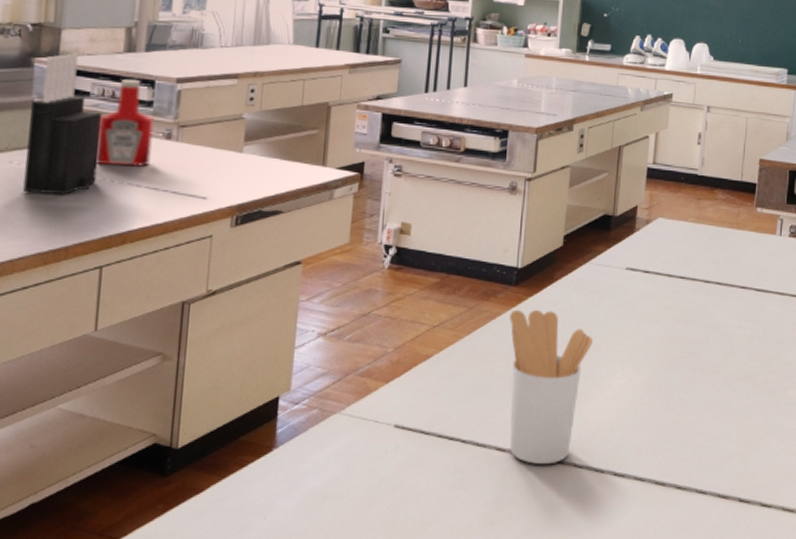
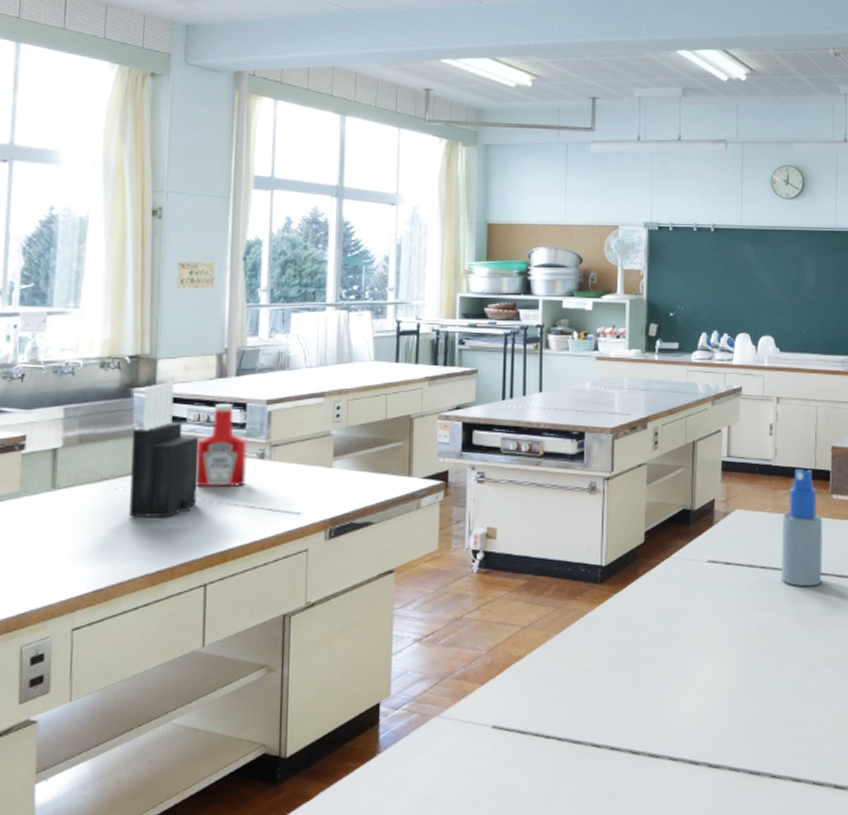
utensil holder: present [509,309,593,465] -> none [597,605,679,759]
spray bottle: none [700,180,746,299] -> present [781,469,823,587]

